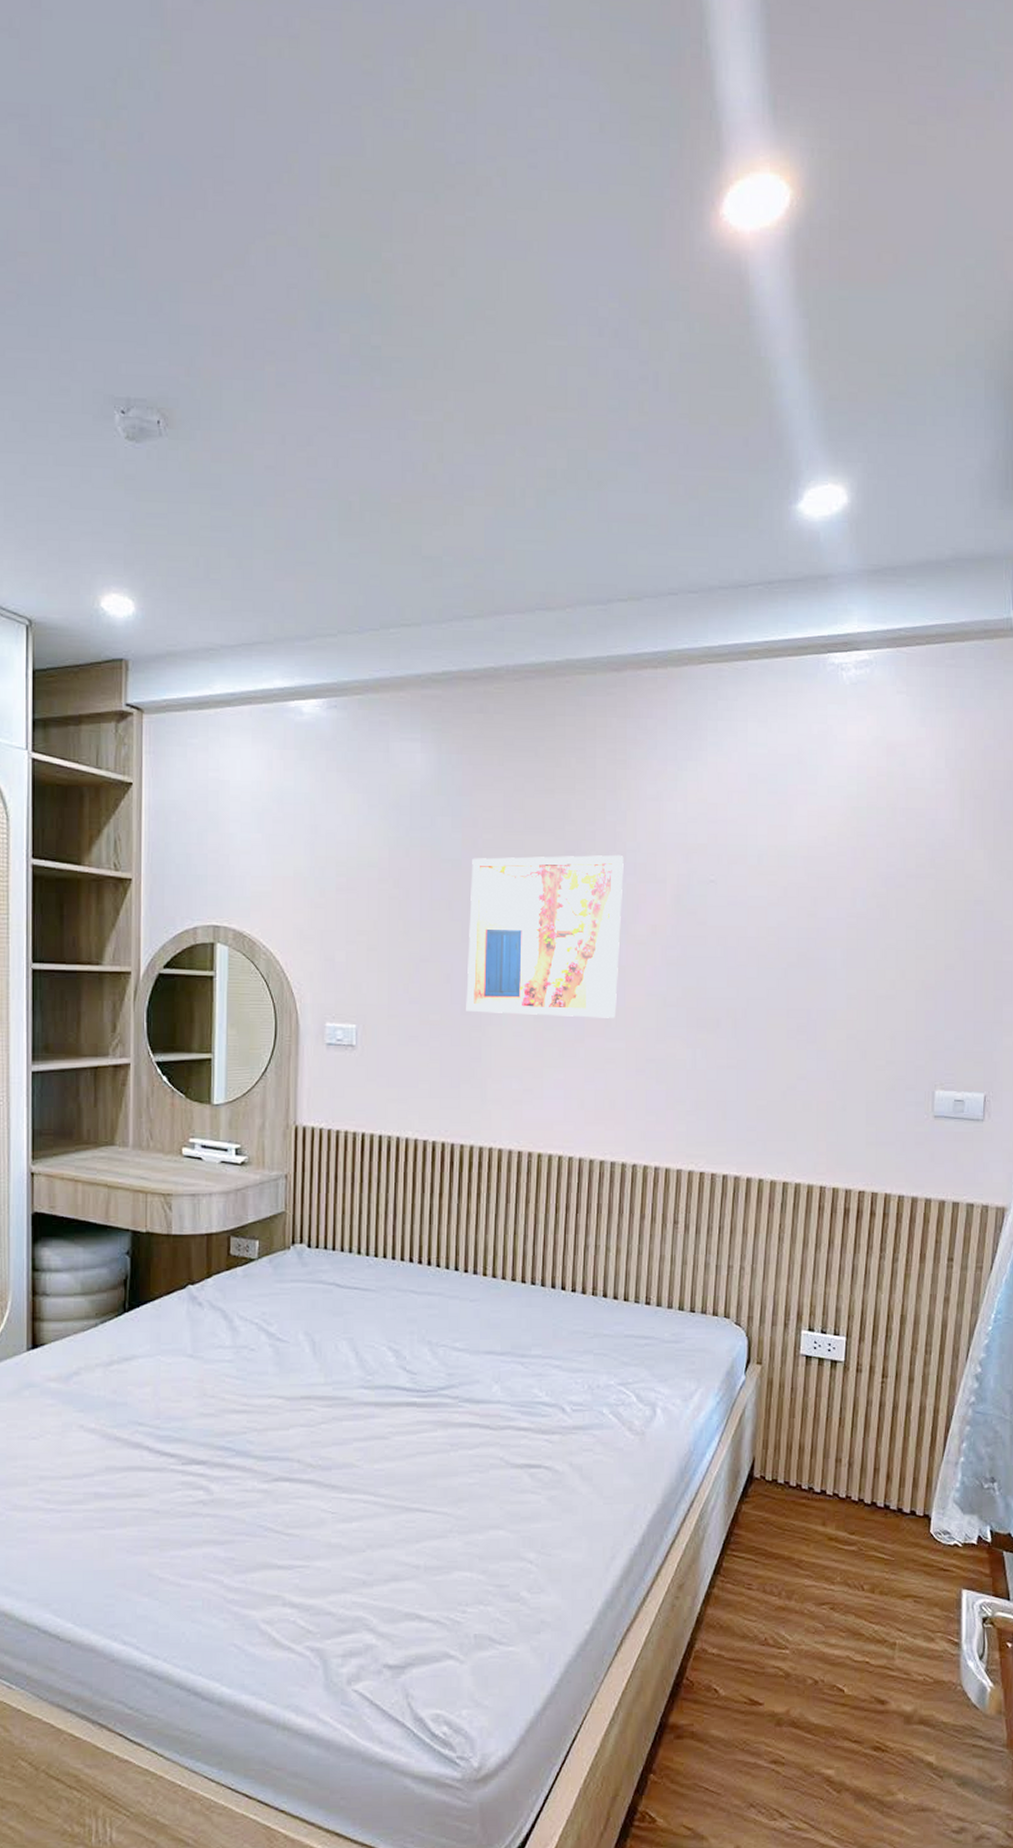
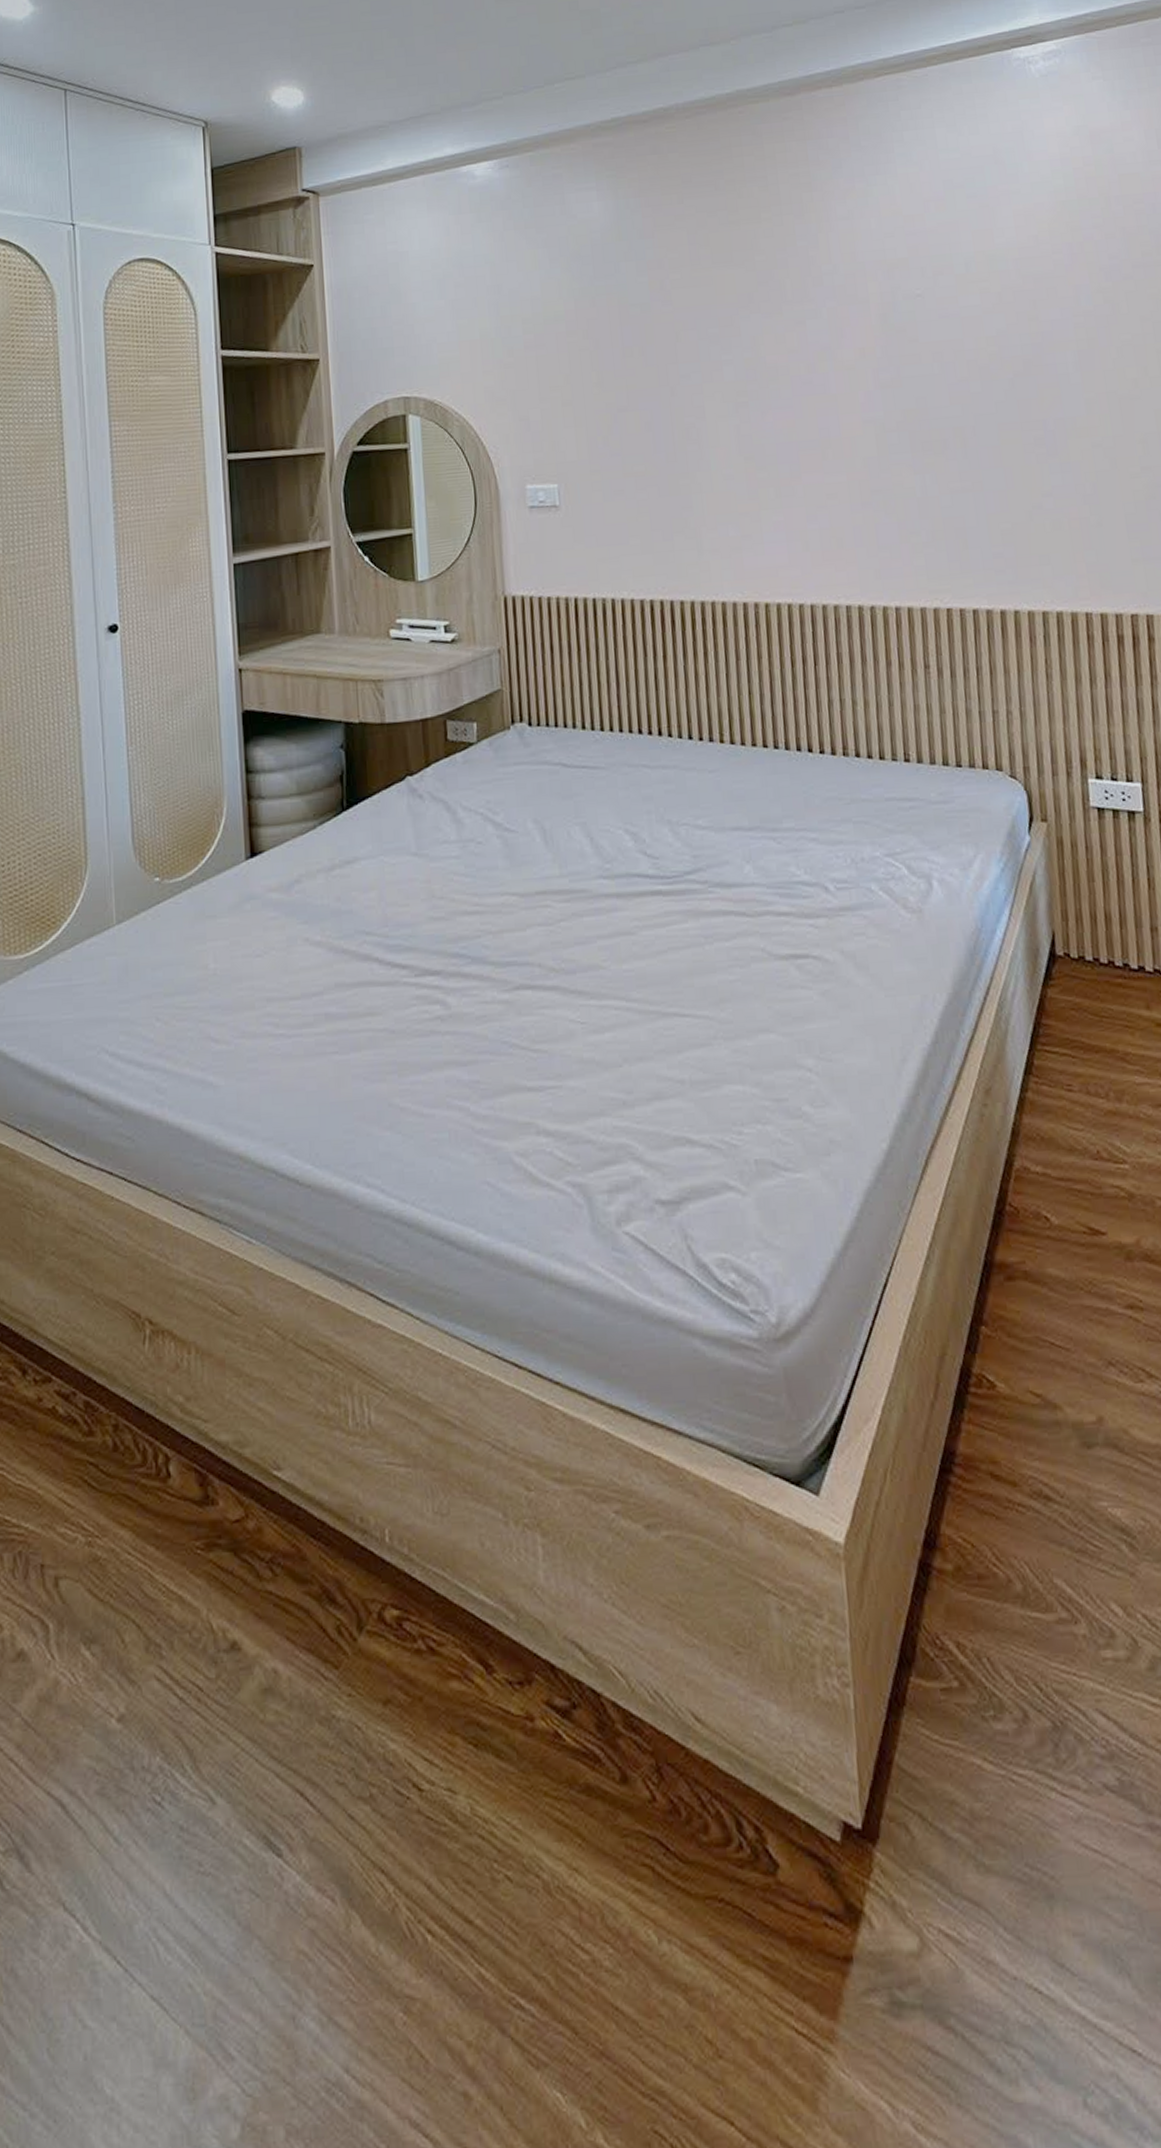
wall art: present [466,854,624,1018] -> none [661,279,832,459]

